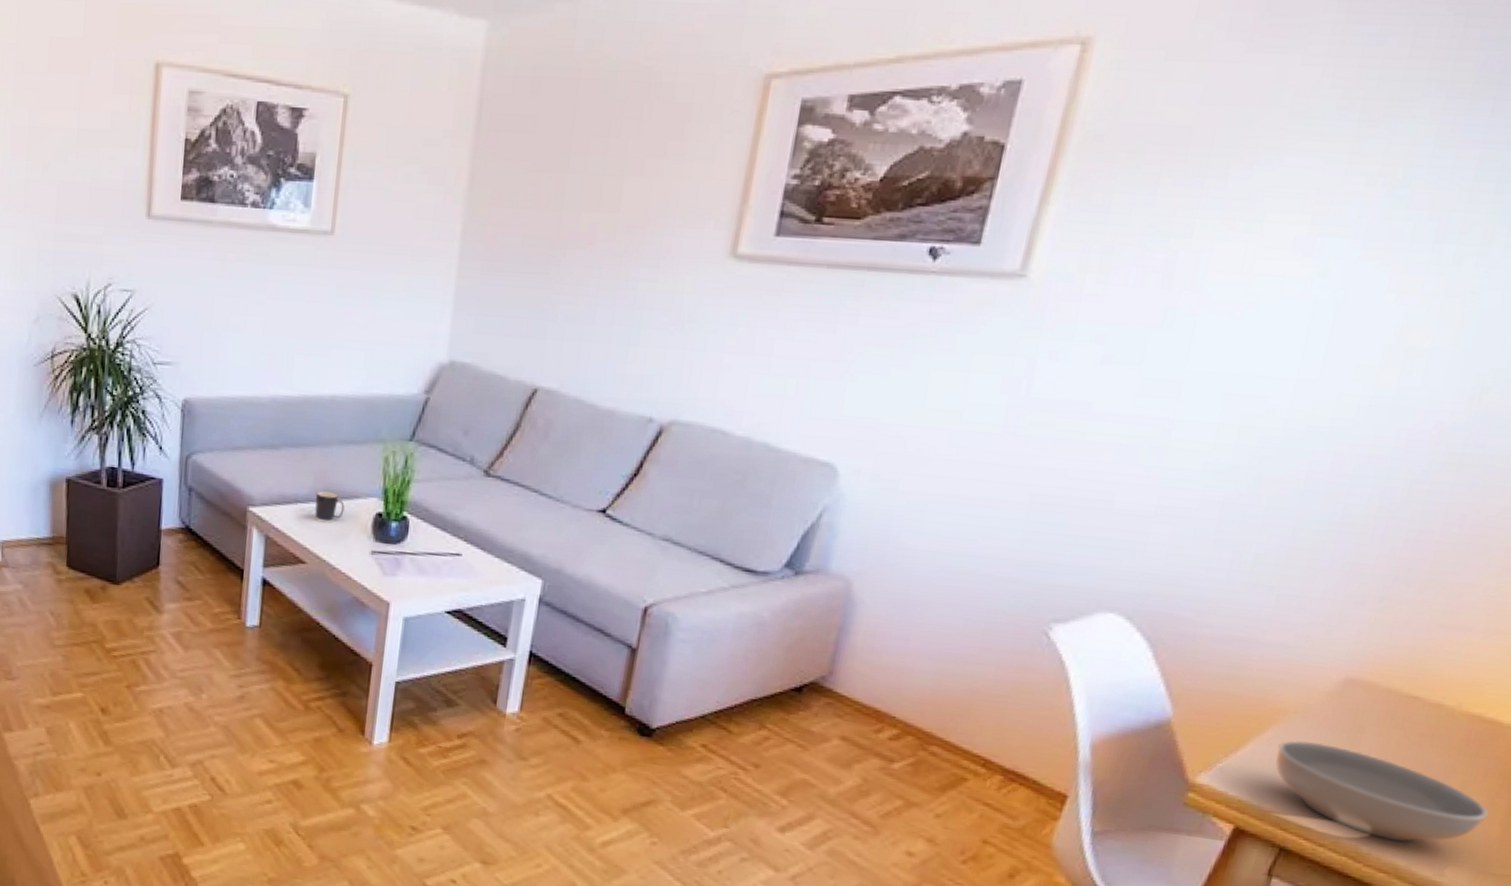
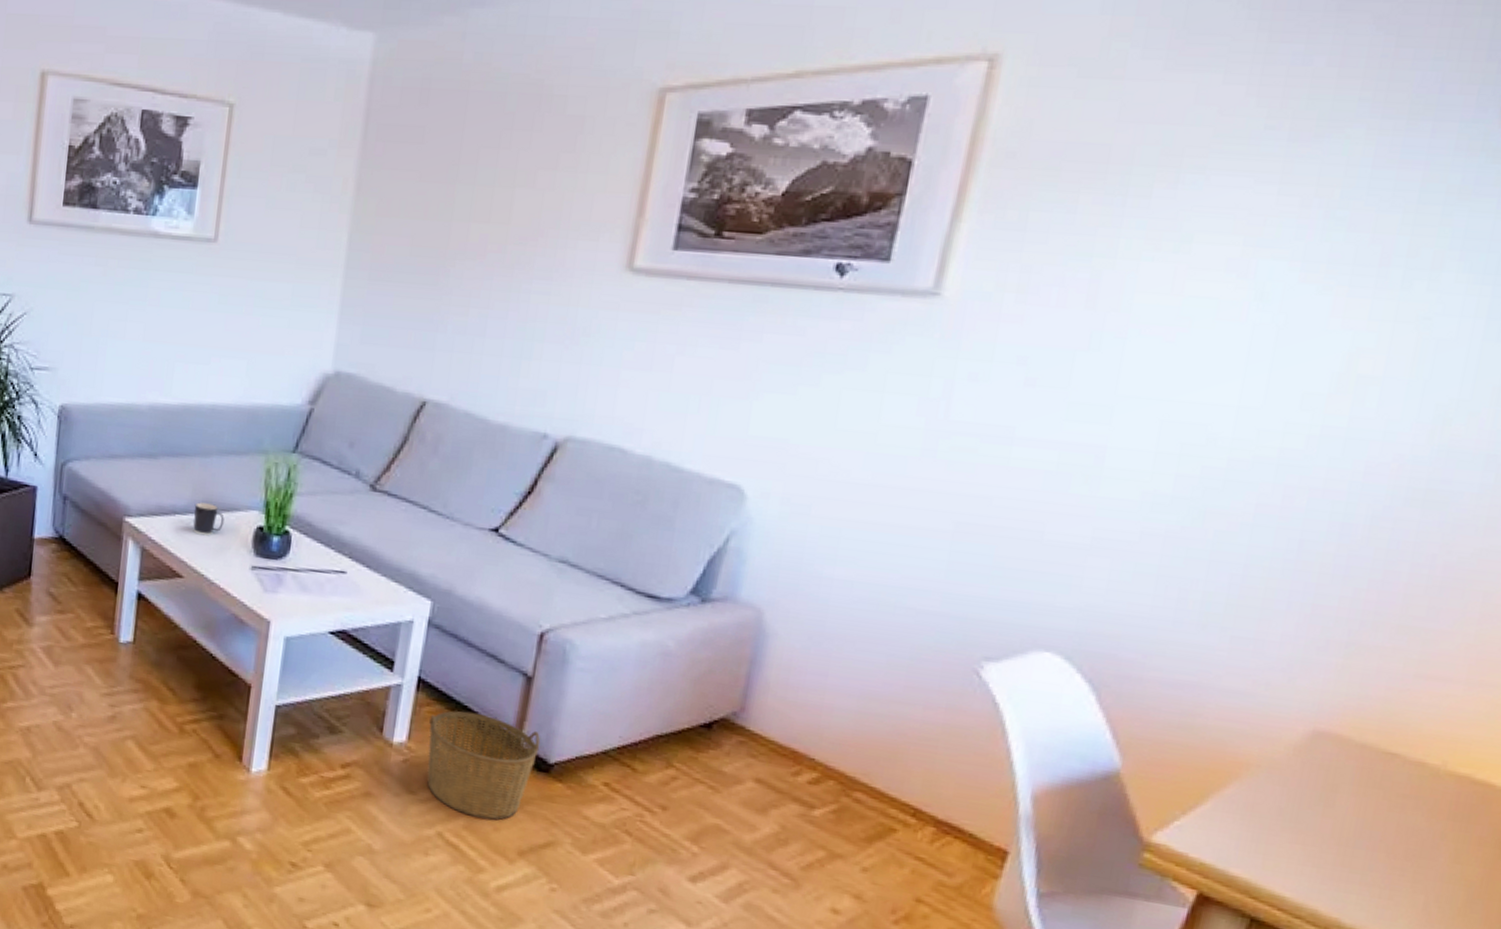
basket: none [538,682,643,782] -> present [427,710,540,820]
bowl: present [1275,740,1489,842] -> none [1240,797,1488,917]

